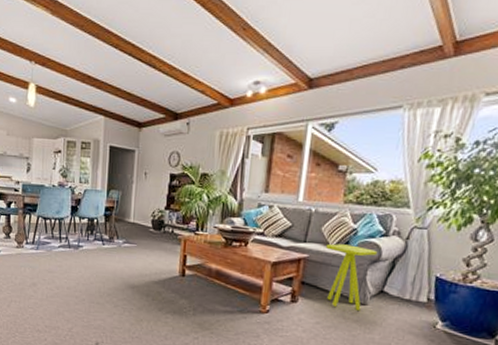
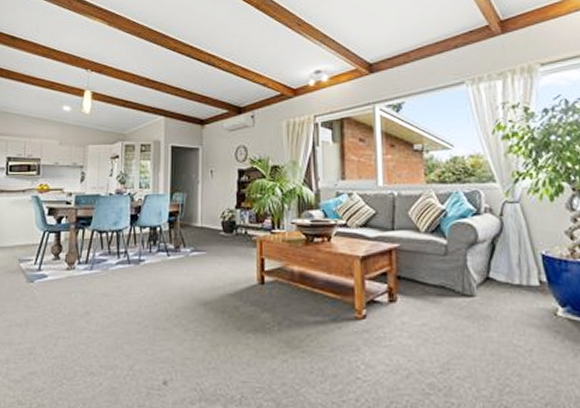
side table: present [326,243,378,310] -> none [417,228,473,304]

